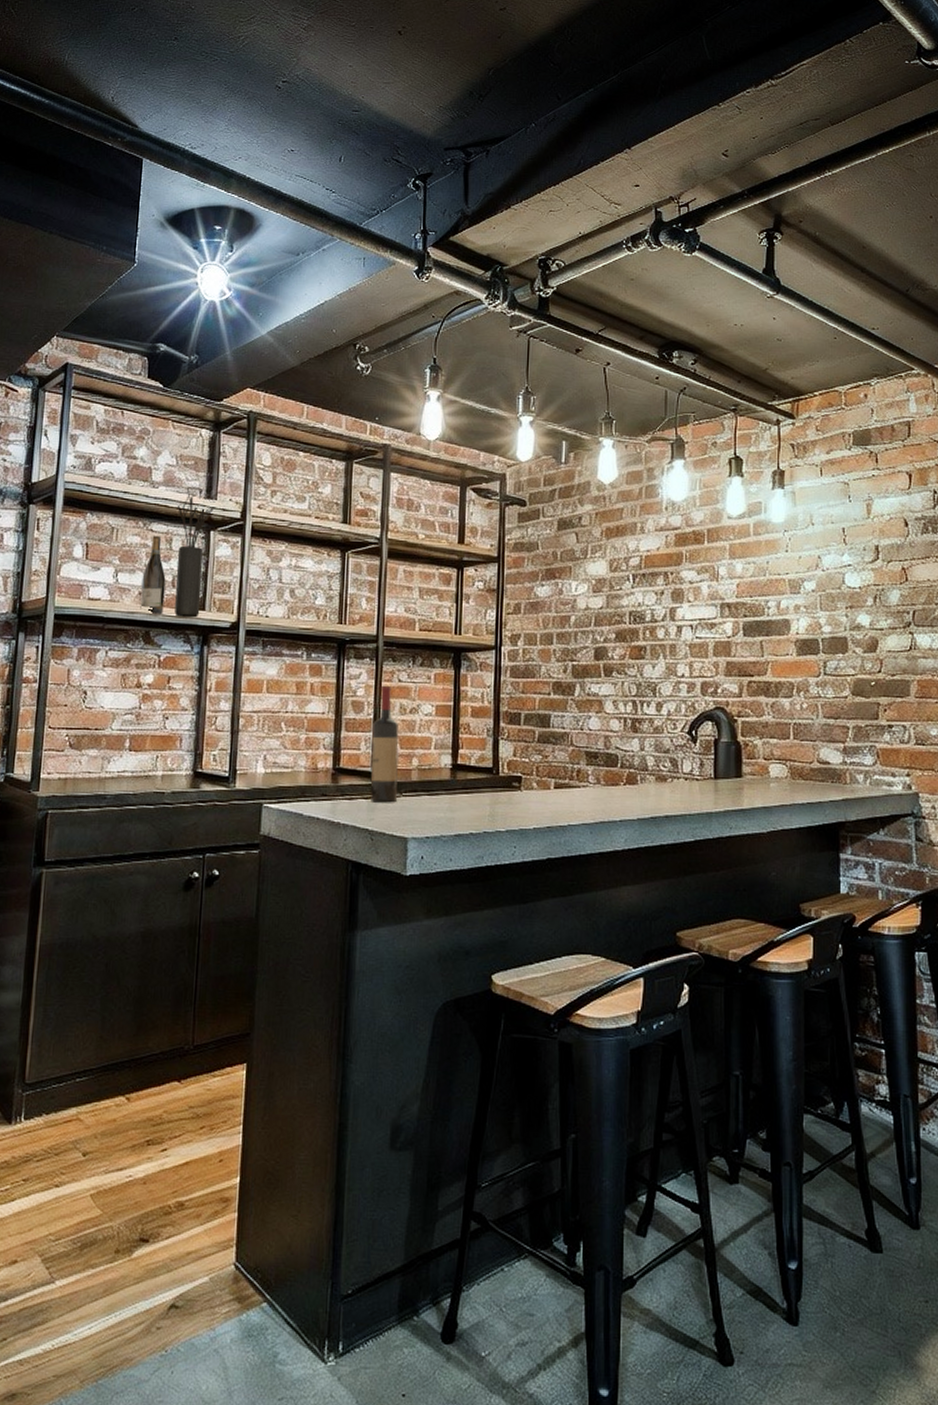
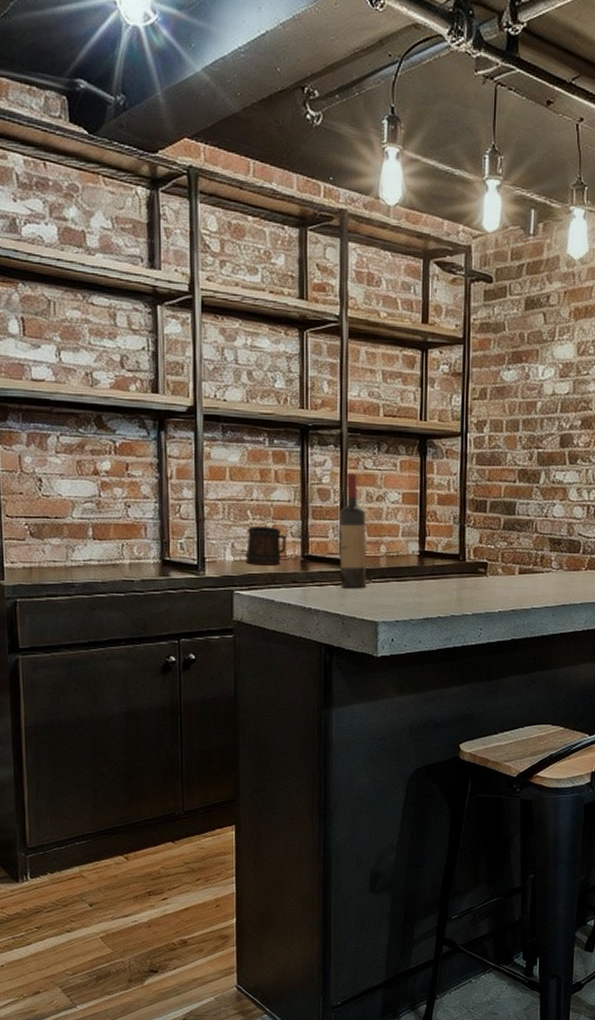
wine bottle: present [140,535,166,615] -> none [87,309,114,398]
vase: present [174,487,219,618] -> none [119,255,163,401]
beer mug: none [276,738,319,780] -> present [245,526,287,567]

